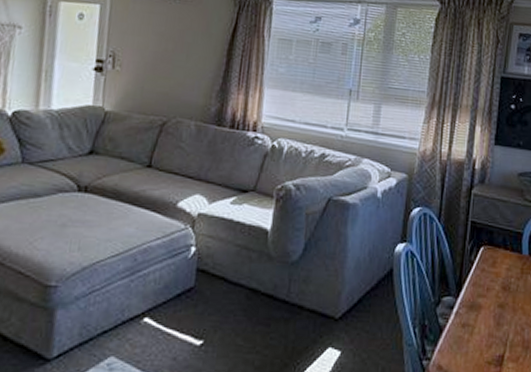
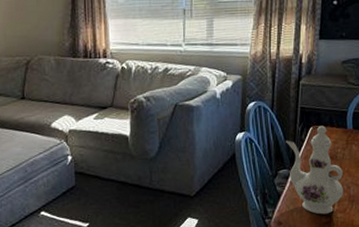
ewer: none [452,246,517,362] -> present [286,125,344,215]

